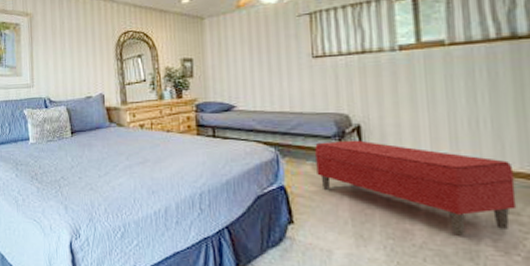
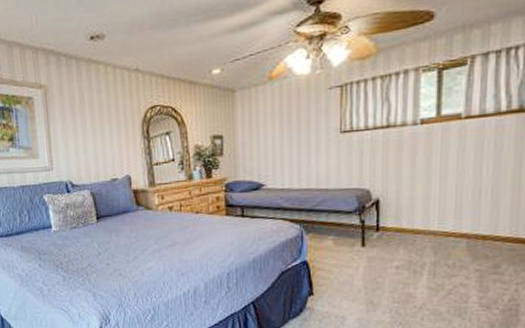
bench: present [315,140,517,236] -> none [337,214,504,296]

